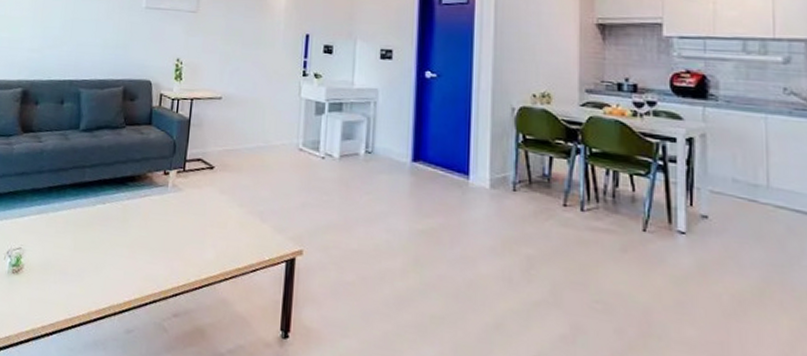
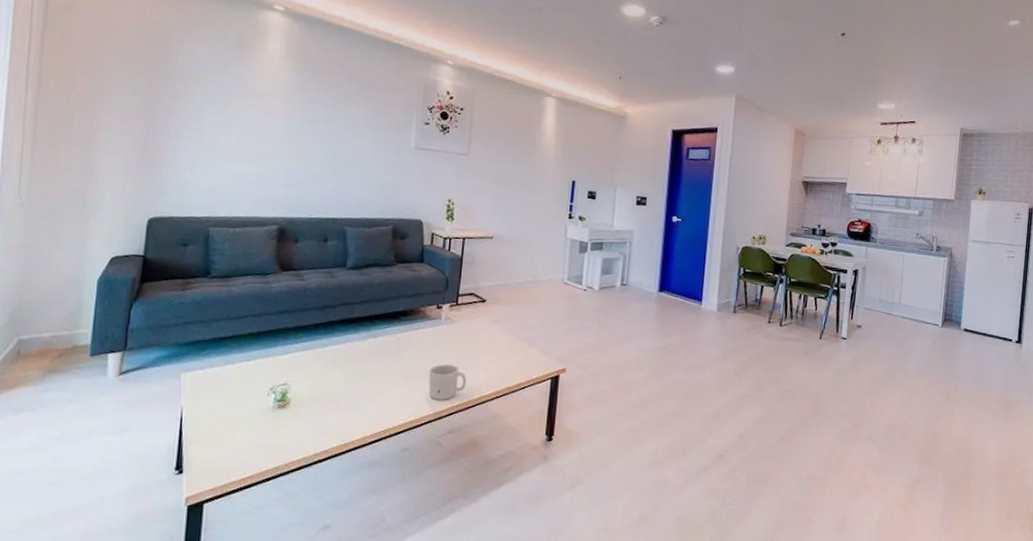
mug: none [154,237,194,278] -> present [428,364,467,400]

